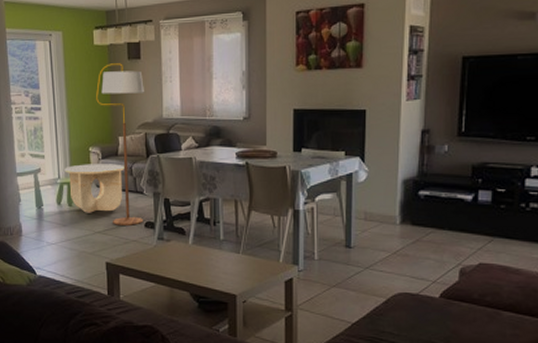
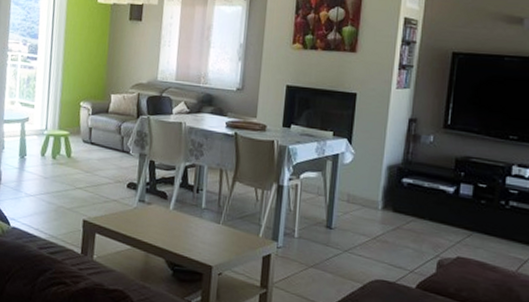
side table: present [64,164,124,213] -> none [52,118,114,169]
floor lamp: present [96,63,144,225] -> none [93,22,143,185]

